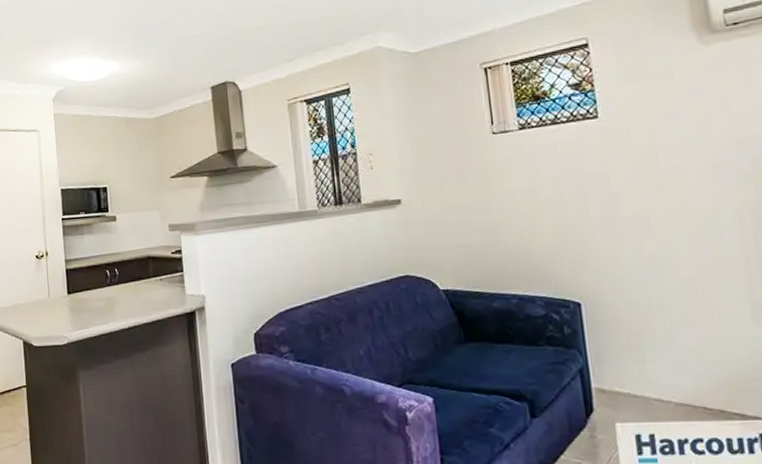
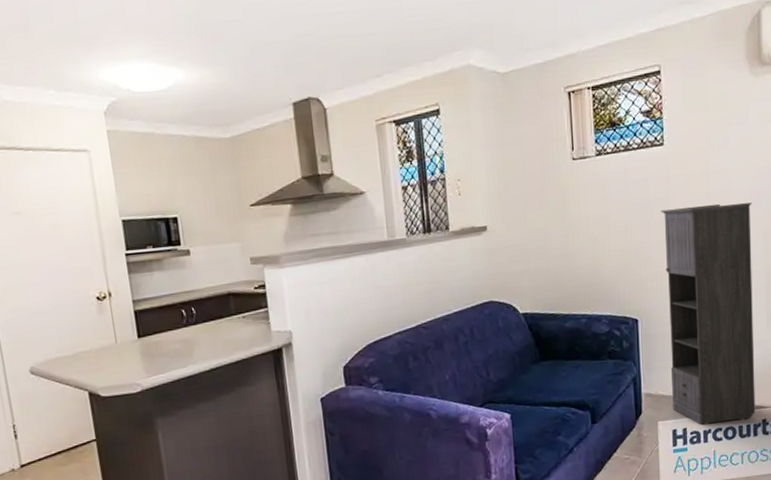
storage cabinet: none [599,177,749,432] -> present [660,202,755,425]

